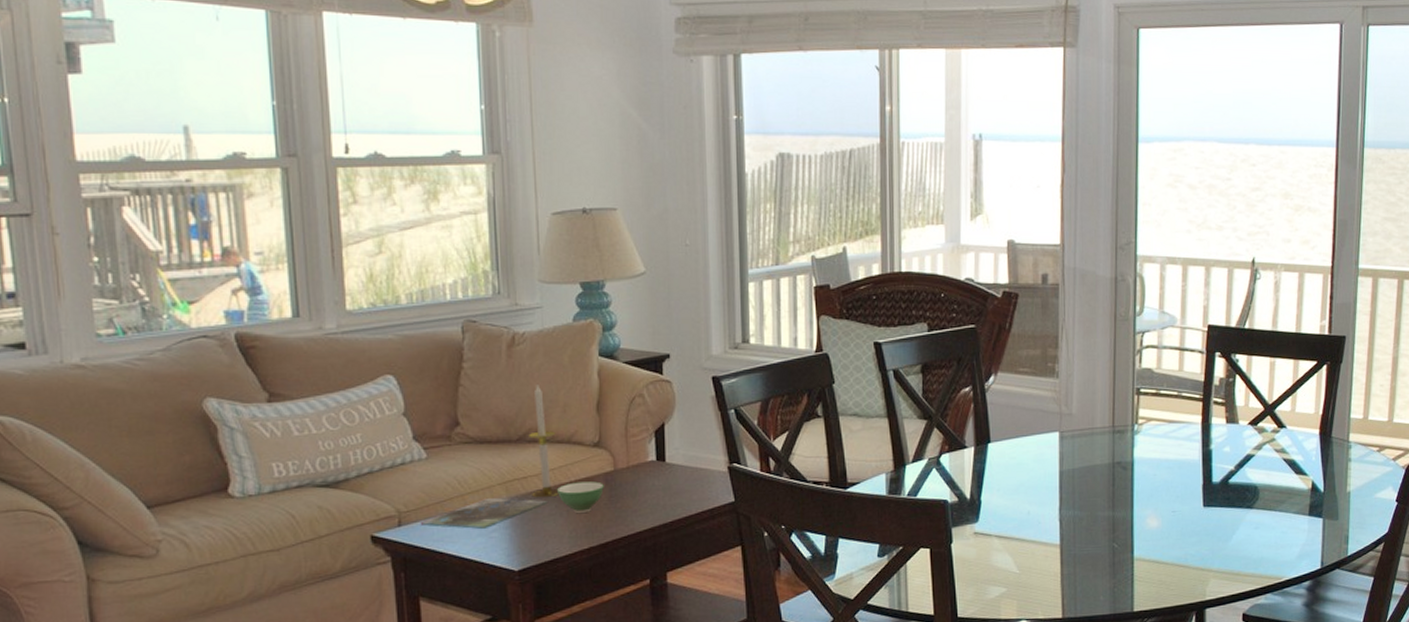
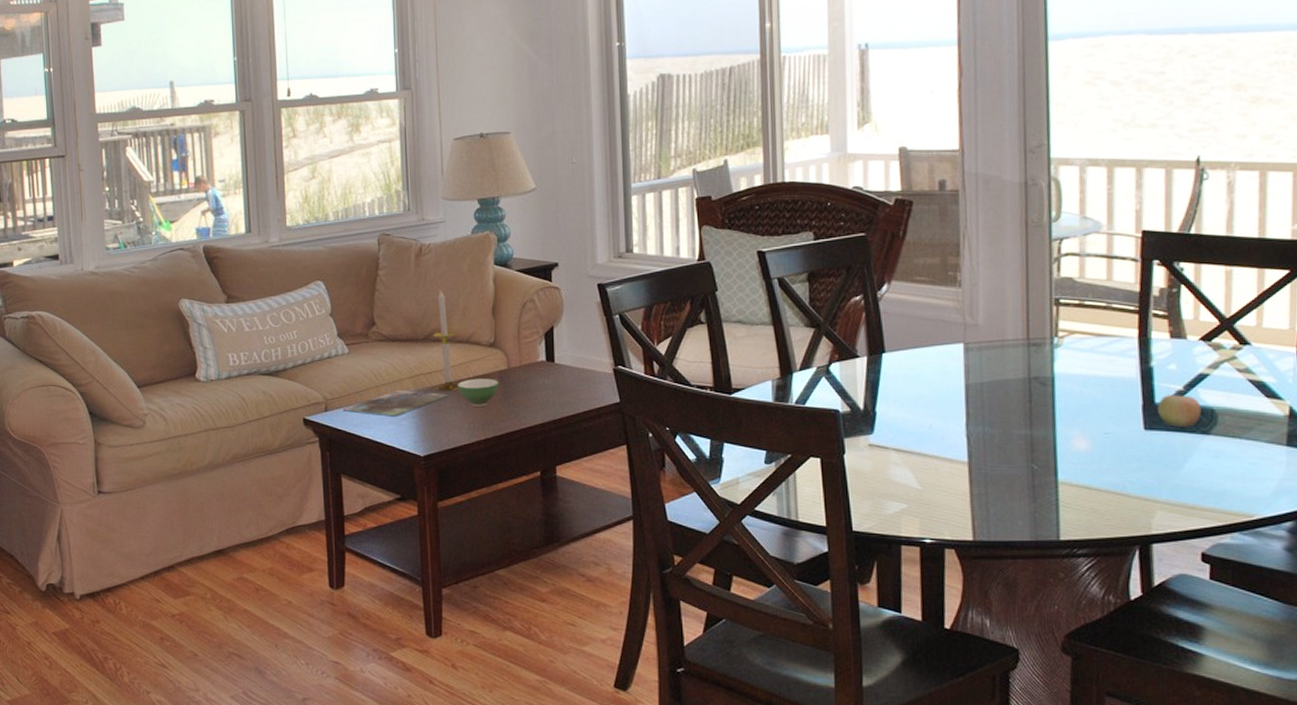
fruit: none [1214,469,1248,503] -> present [1157,389,1202,427]

